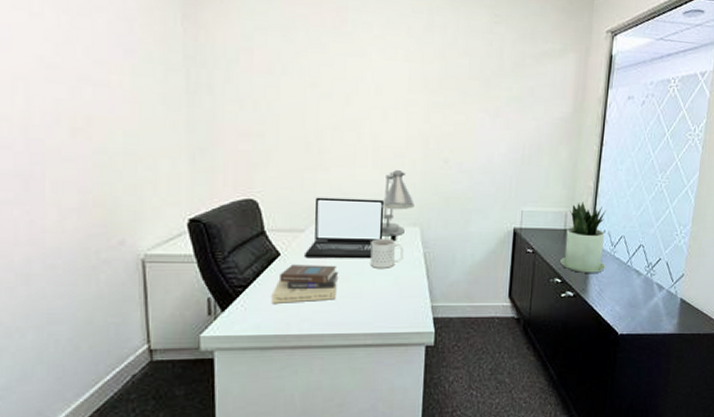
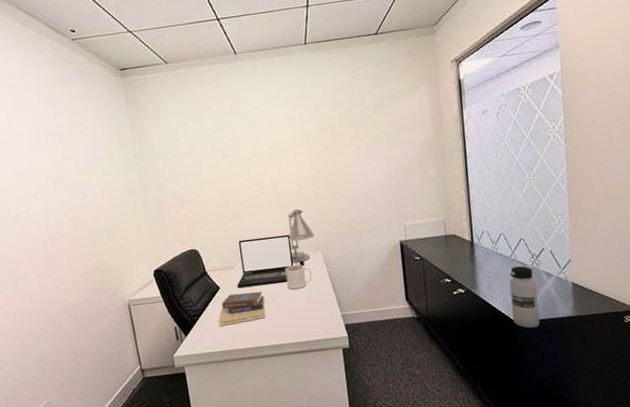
planter: present [560,202,607,273] -> none [447,209,490,272]
water bottle: none [617,274,647,342] -> present [509,266,540,329]

